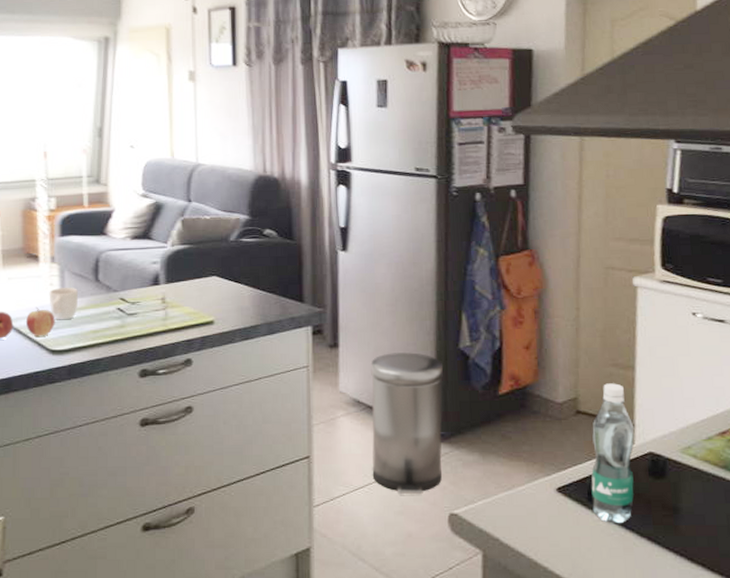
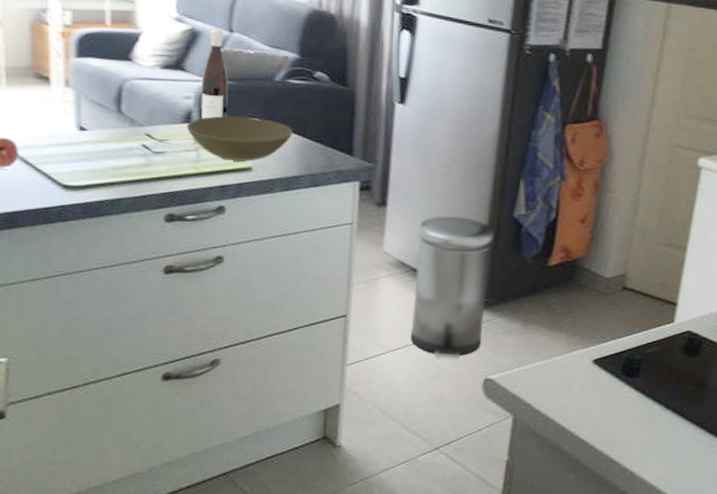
fruit: present [25,306,55,337] -> none [33,135,69,169]
mug: present [49,288,78,320] -> none [62,116,96,153]
bowl: none [155,275,249,316] -> present [186,116,294,162]
bottle: none [166,200,190,281] -> present [200,28,229,119]
bottle: present [591,383,635,524] -> none [625,262,677,396]

